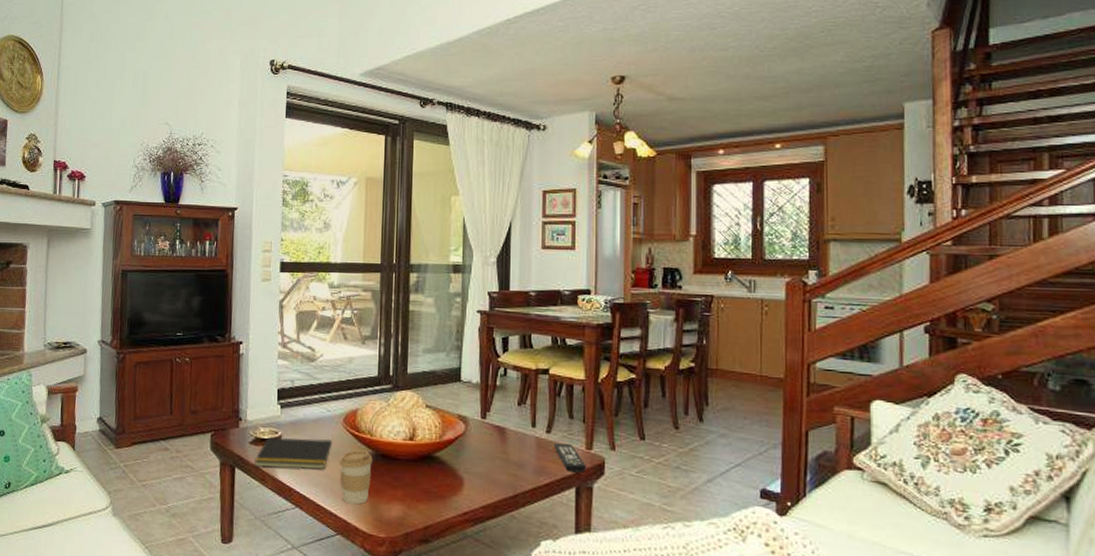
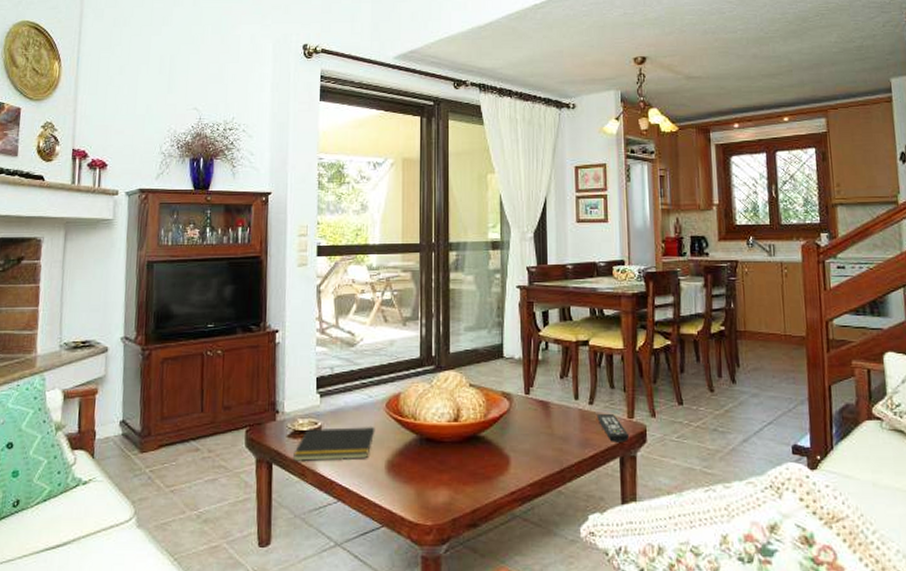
coffee cup: present [340,450,374,505] -> none [383,436,418,493]

